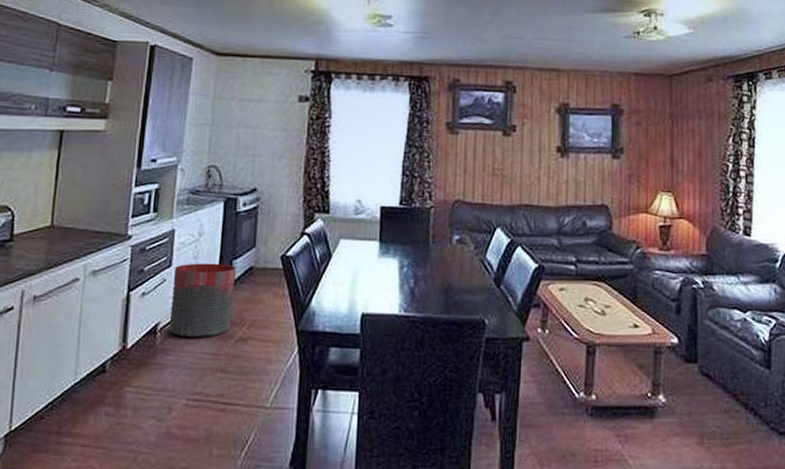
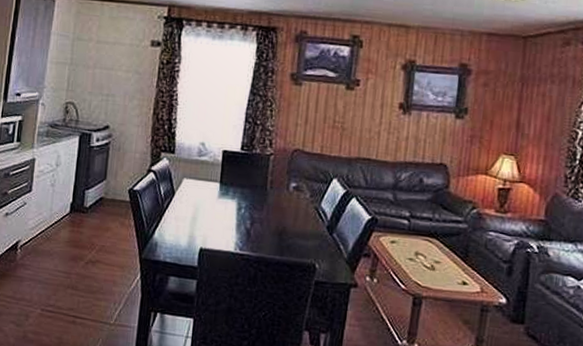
trash can: present [169,263,236,337] -> none [28,190,88,257]

